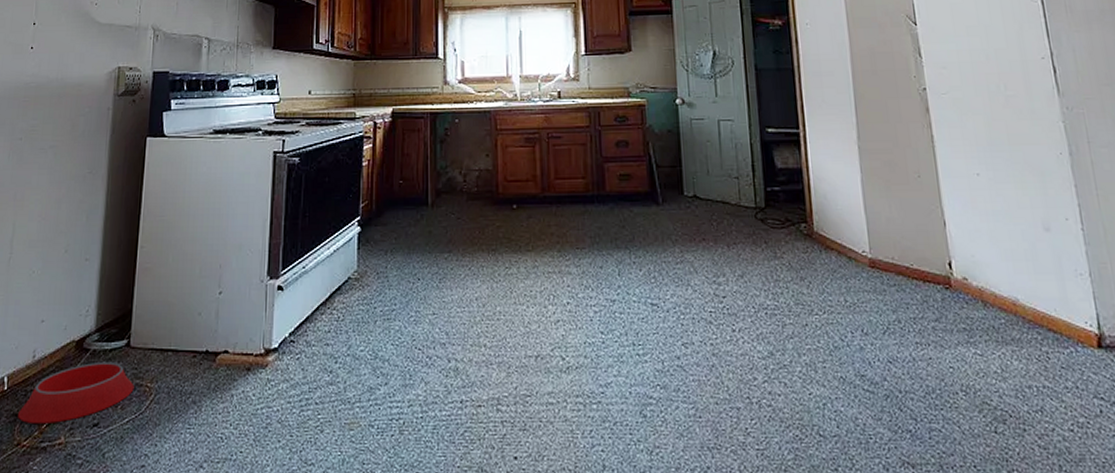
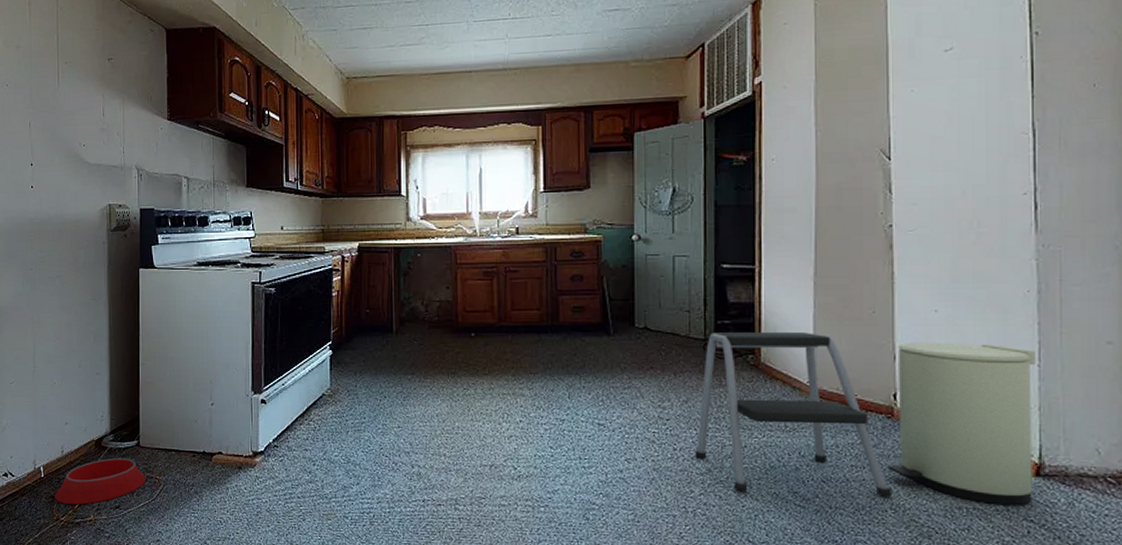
step stool: none [754,199,961,377] -> present [695,332,892,497]
pedal bin: none [946,207,1098,383] -> present [886,342,1035,506]

